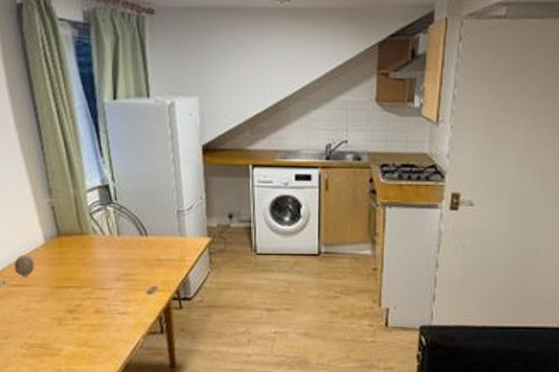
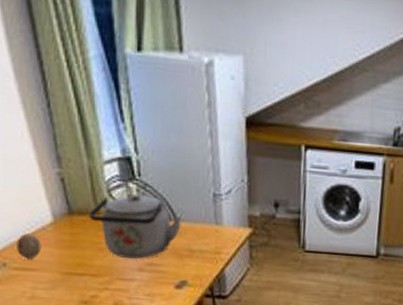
kettle: none [73,215,151,270] -> present [88,193,181,259]

